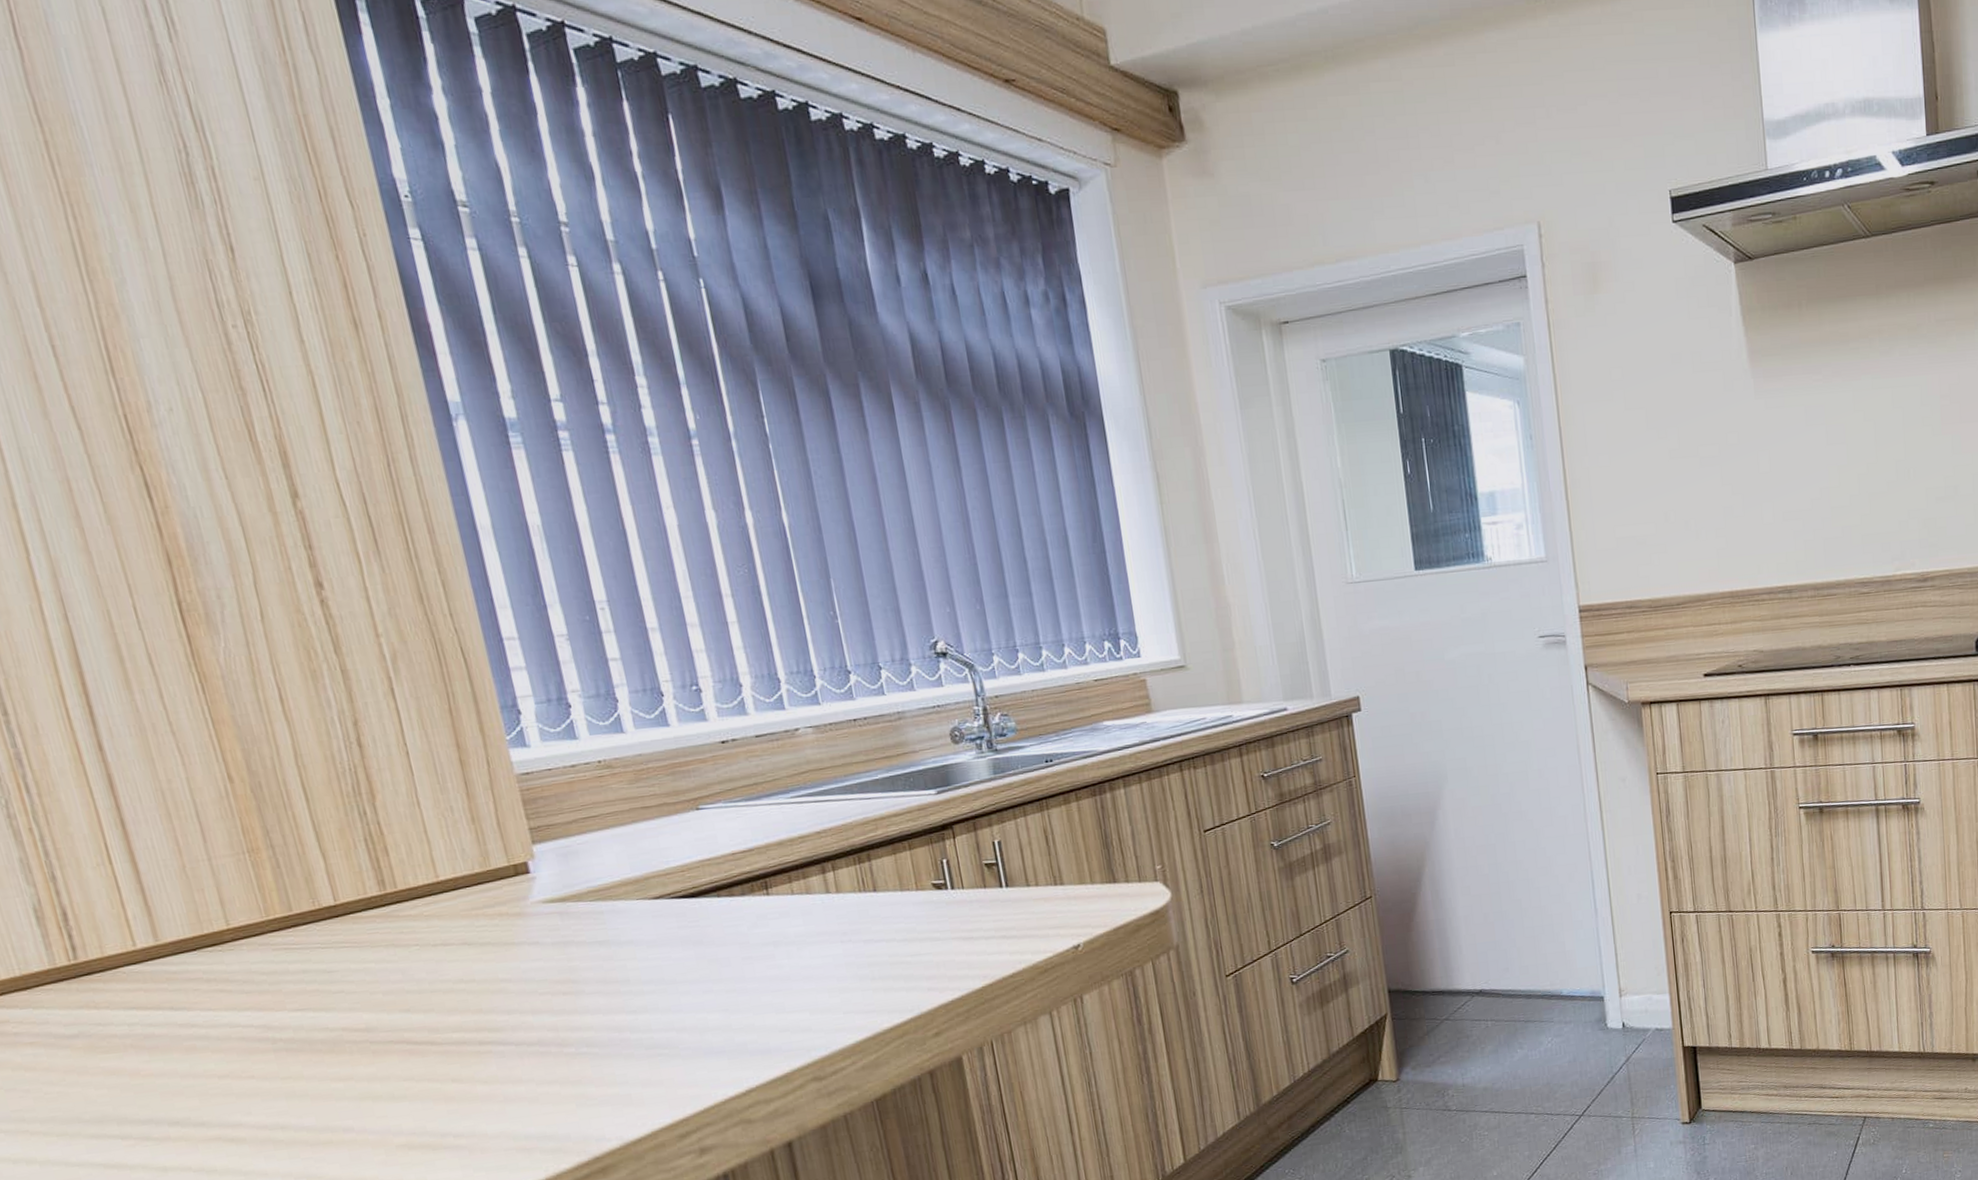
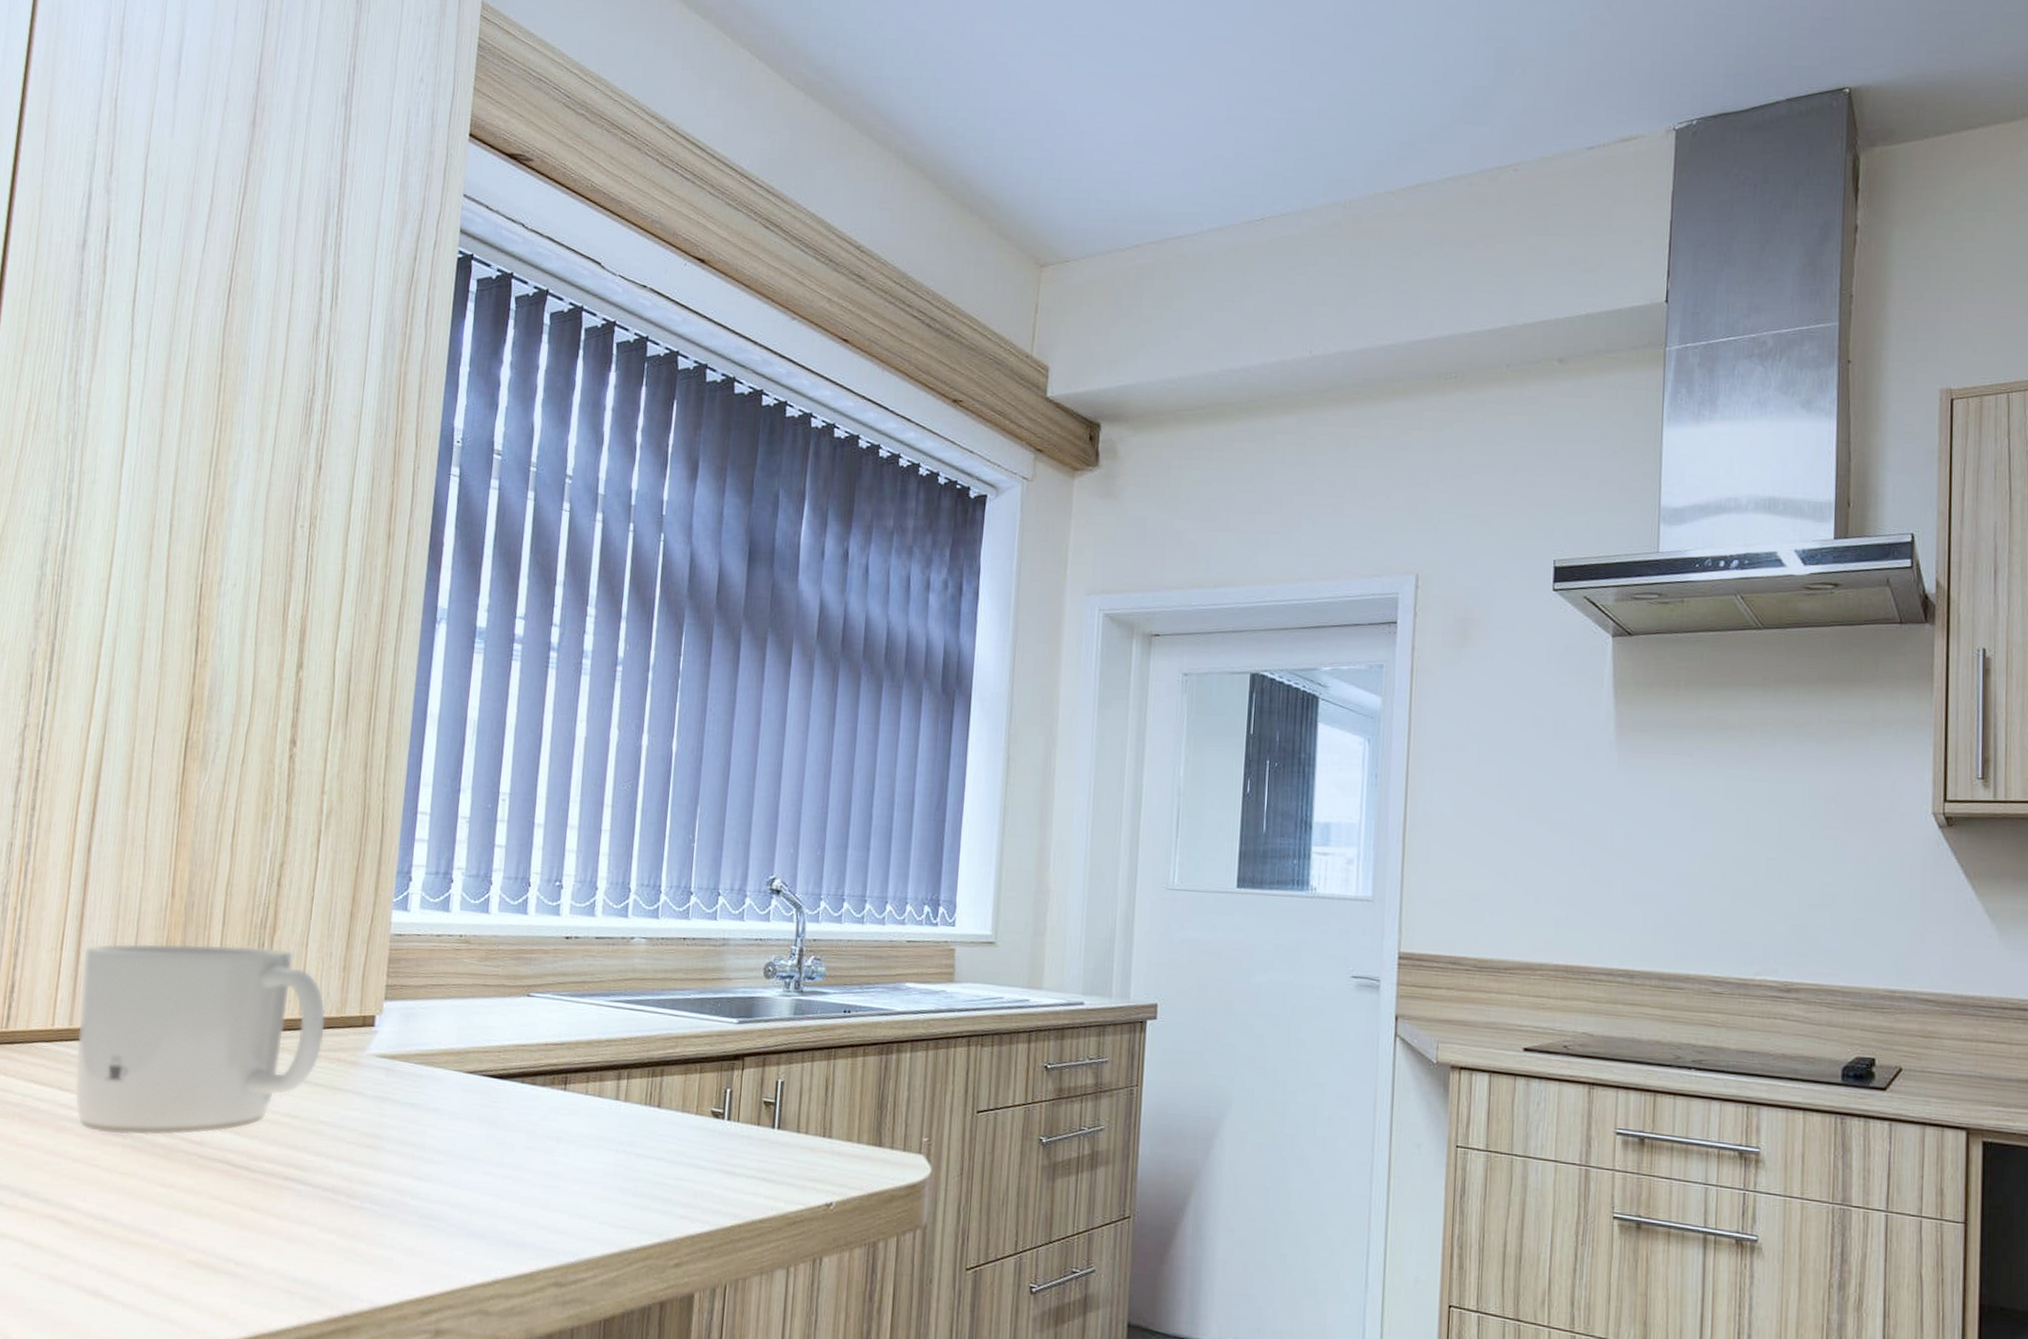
mug: none [140,813,476,1044] -> present [74,943,326,1136]

